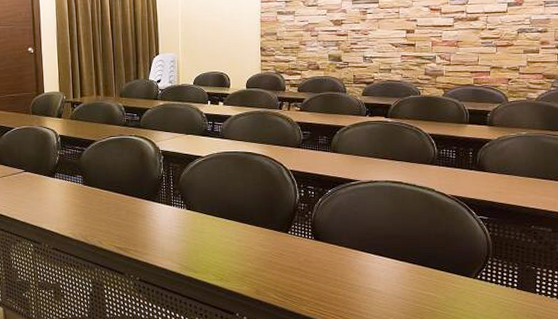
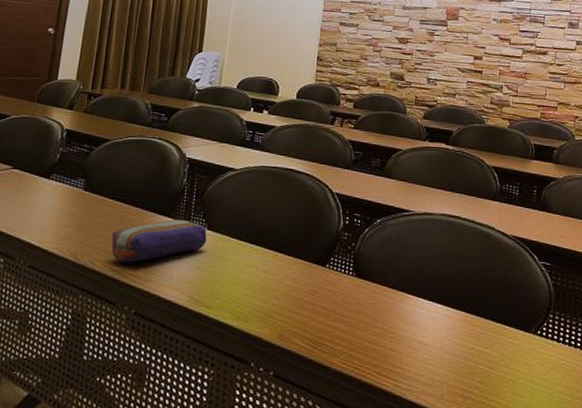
pencil case: none [111,202,187,241] -> present [111,219,207,263]

